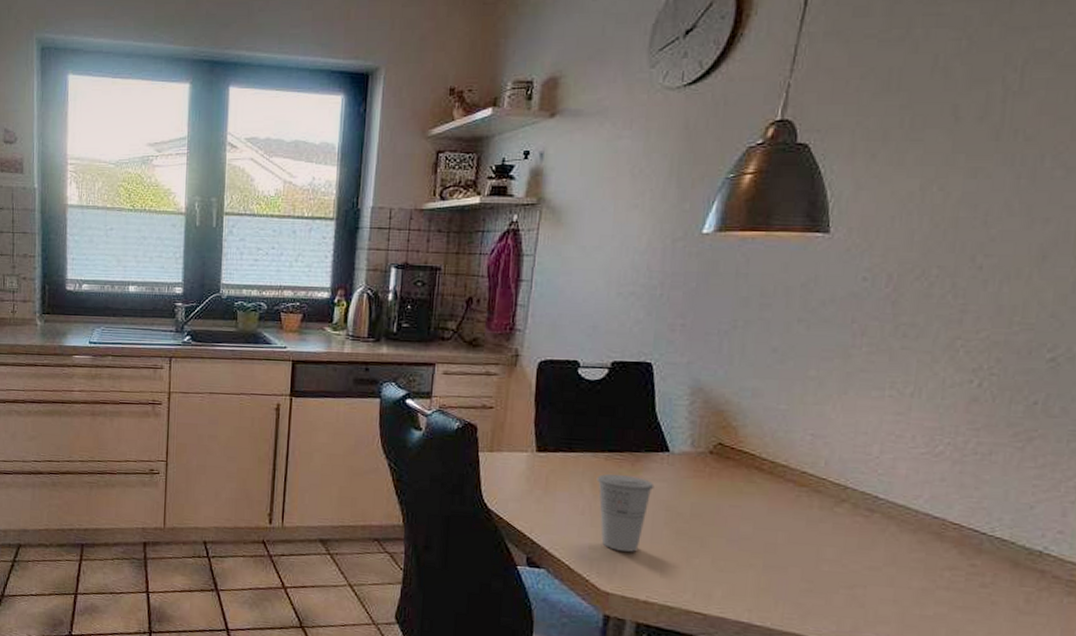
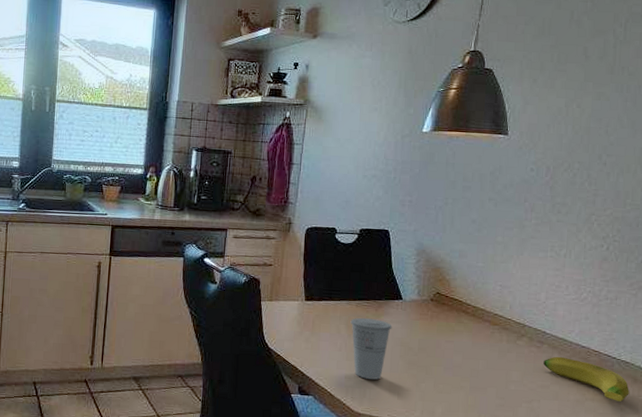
banana: none [873,529,1006,592] -> present [543,356,629,402]

